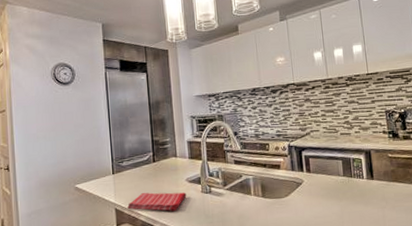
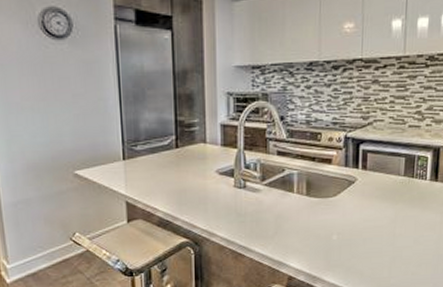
dish towel: present [127,192,187,211] -> none [141,183,216,207]

